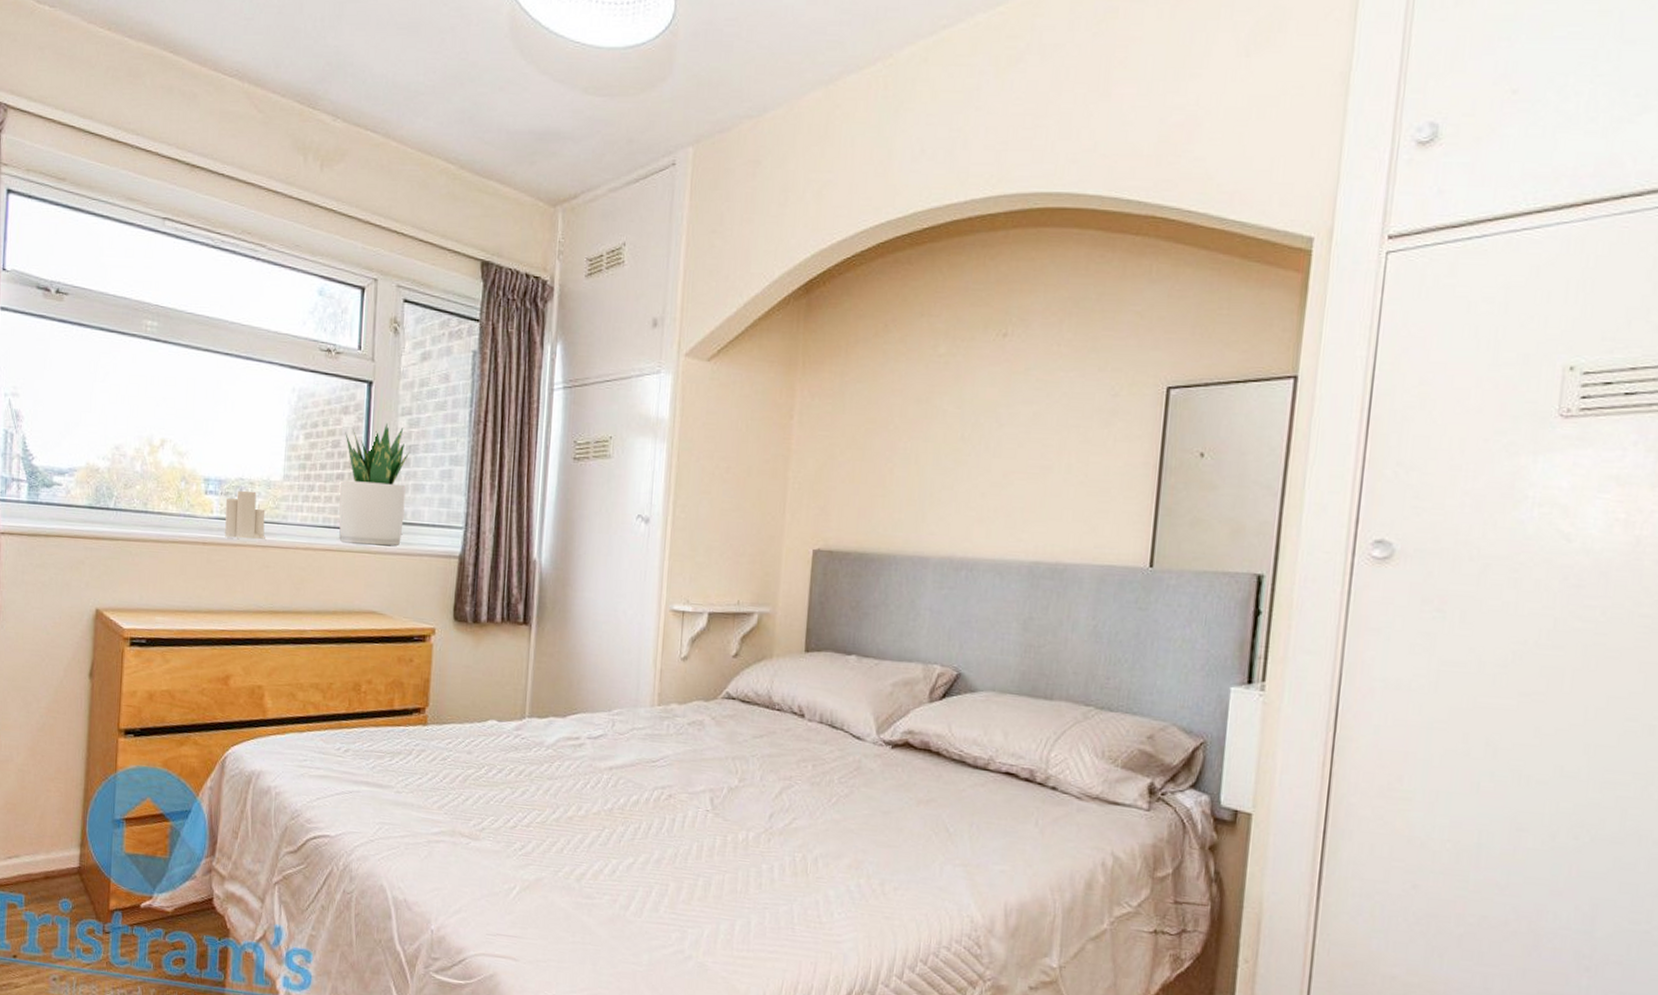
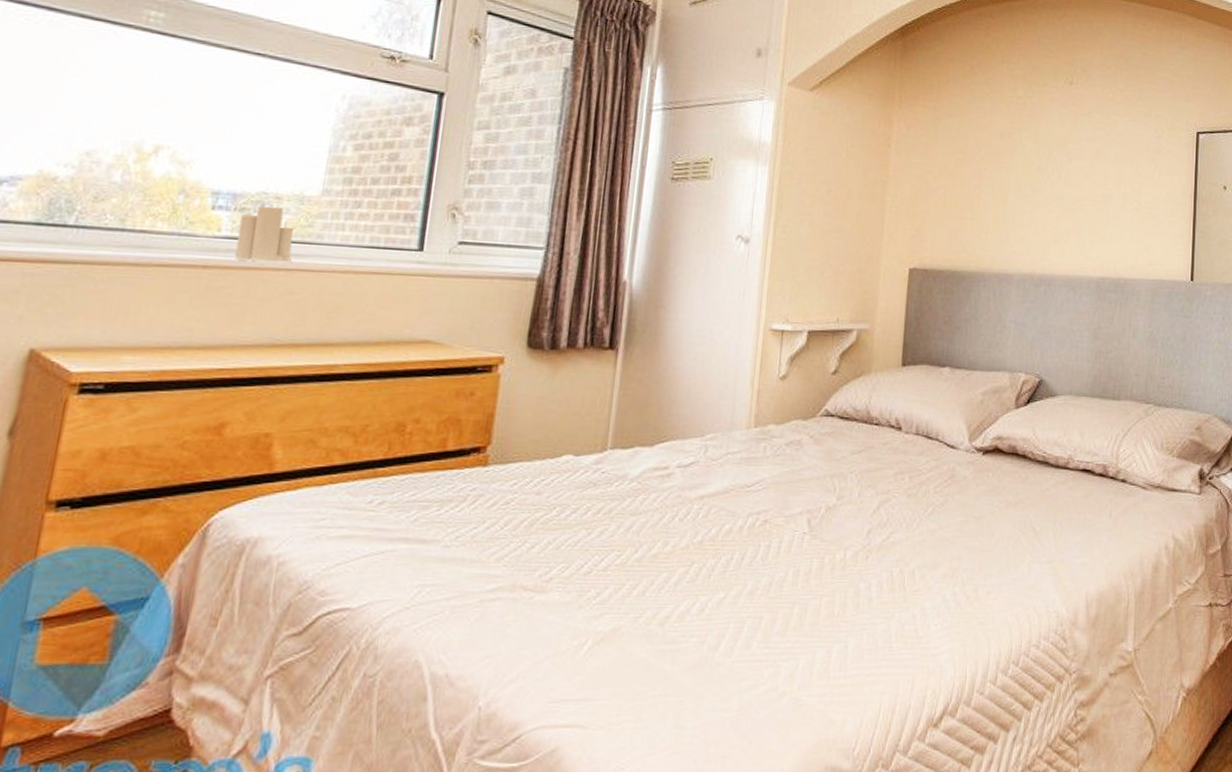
planter: present [339,422,409,547] -> none [390,136,484,269]

